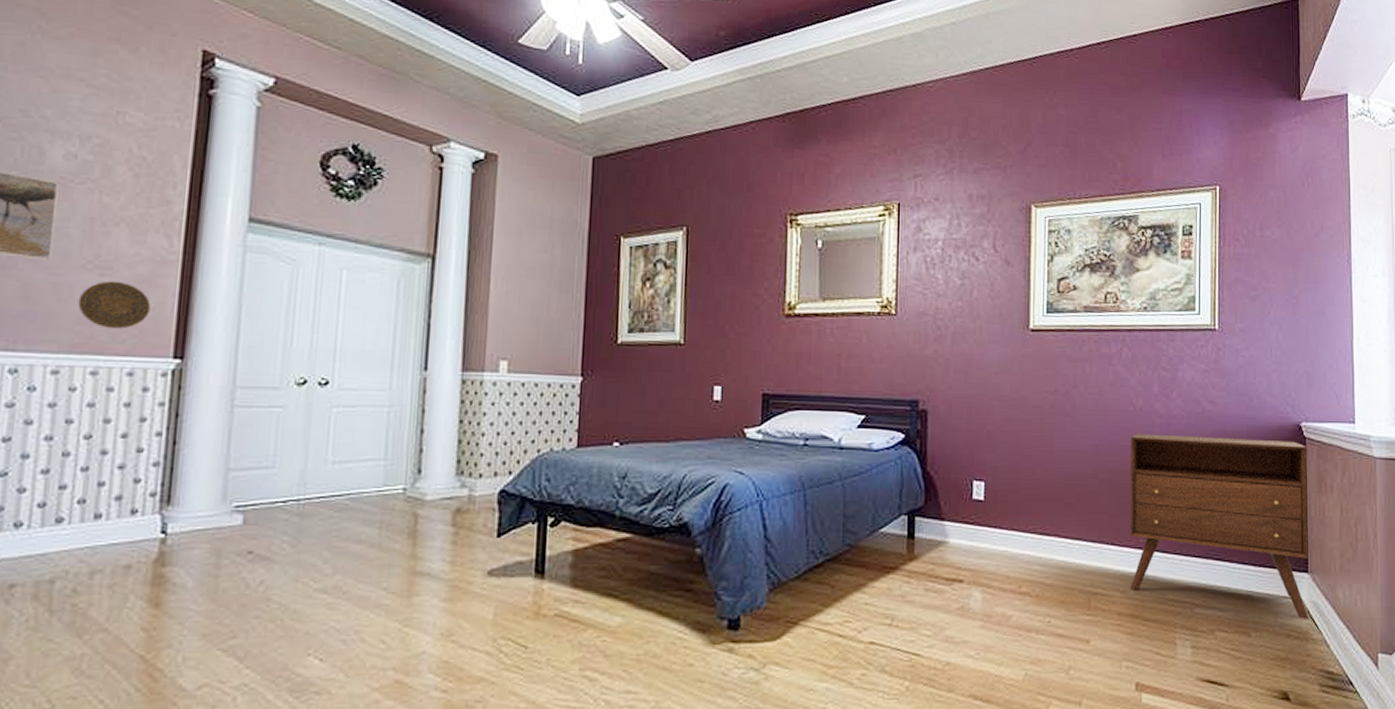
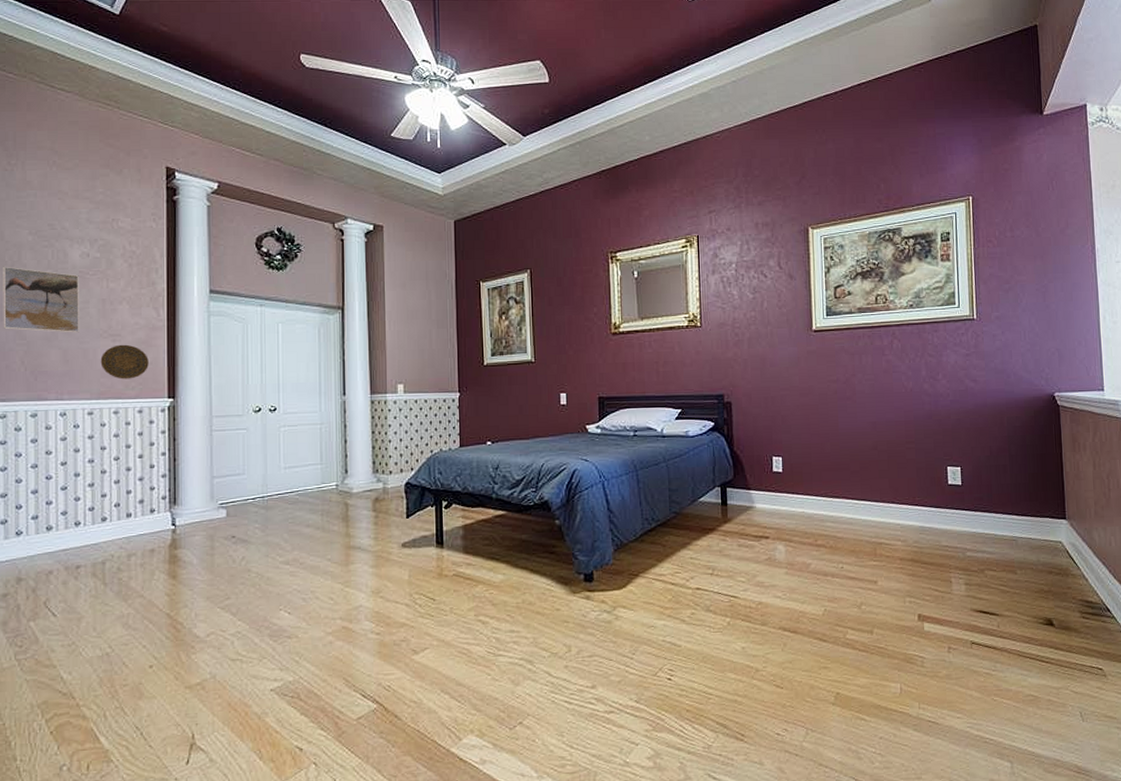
cabinet: present [1129,433,1309,619] -> none [904,409,1069,558]

